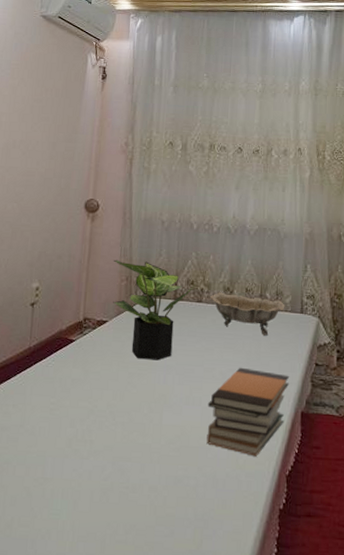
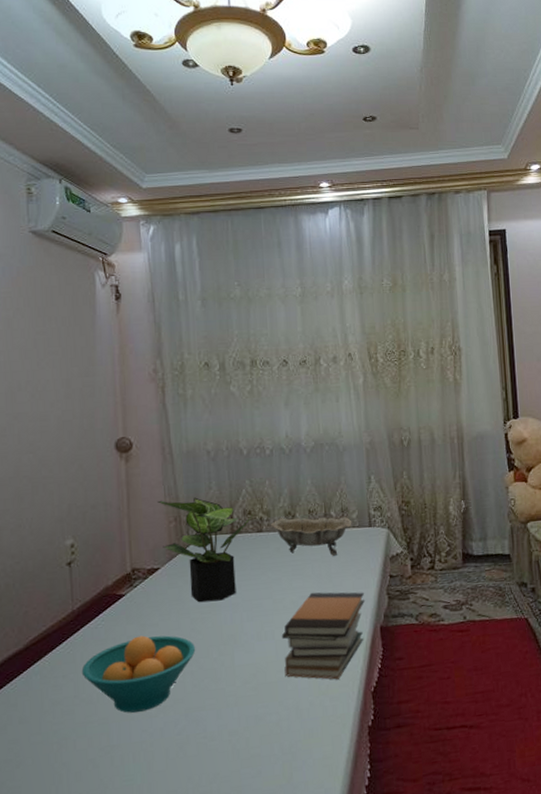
fruit bowl: none [29,380,130,452] -> present [81,635,196,713]

